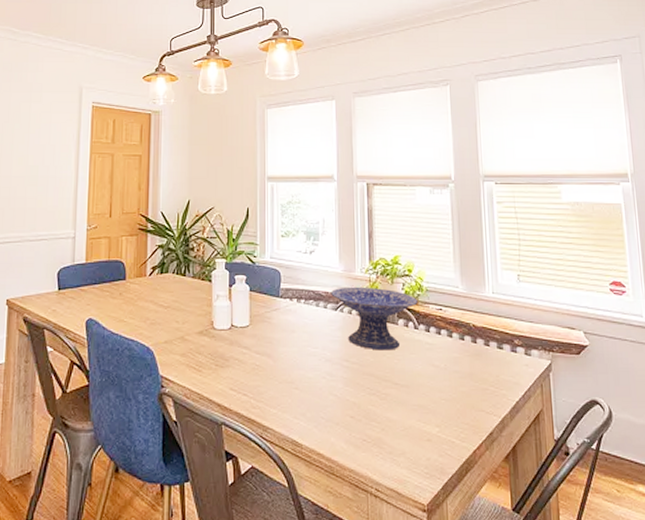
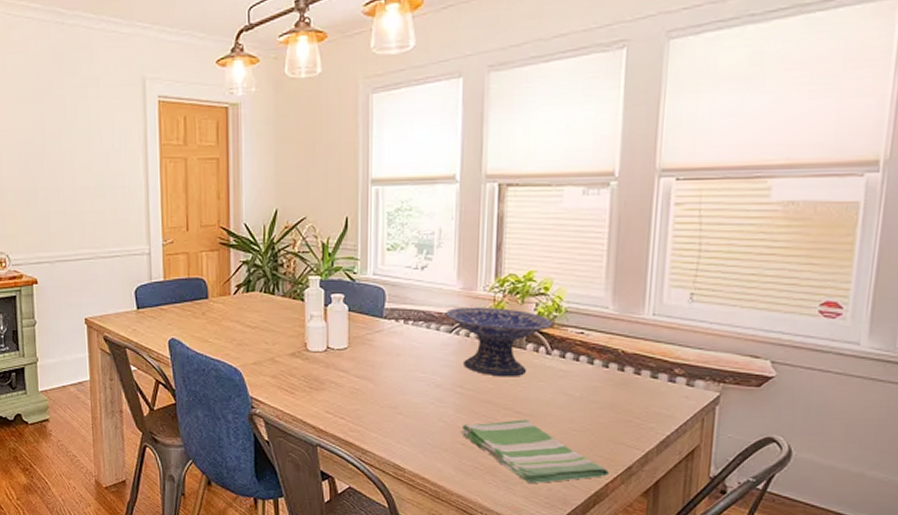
dish towel: none [350,390,476,454] -> present [461,419,610,484]

